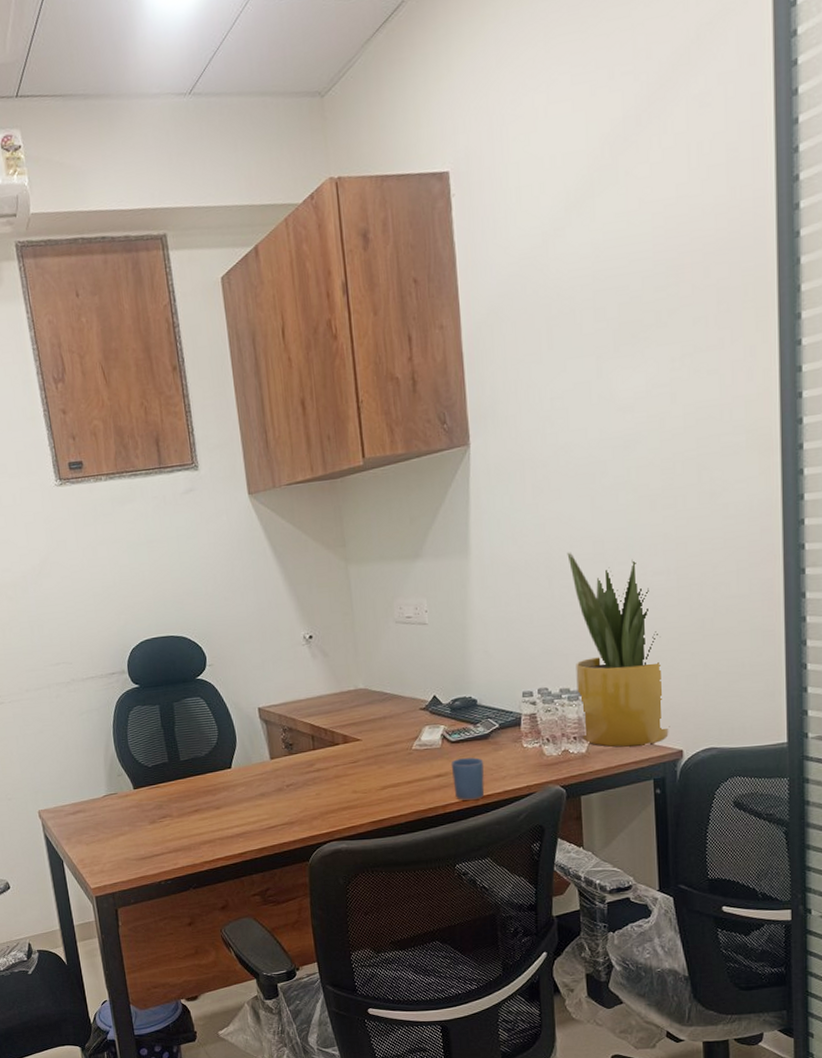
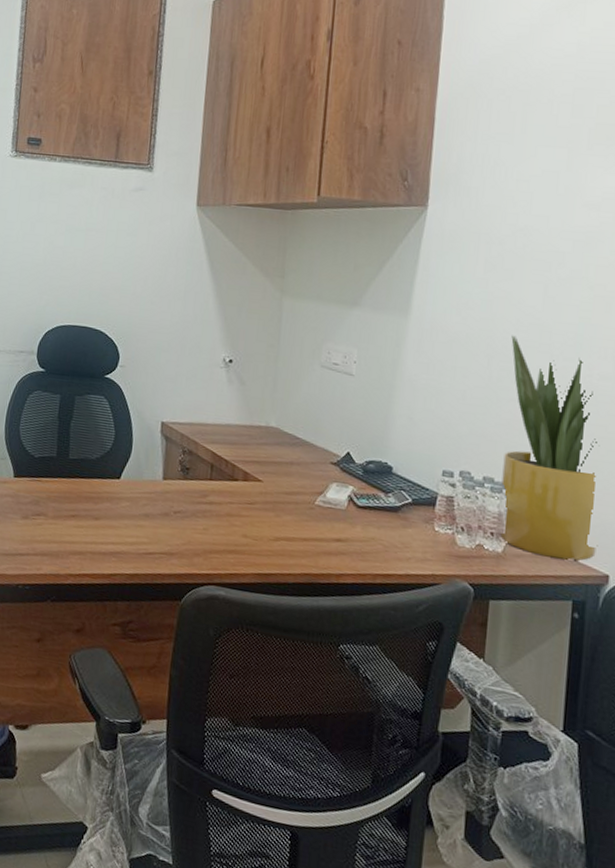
mug: present [450,757,485,801] -> none [352,526,390,577]

